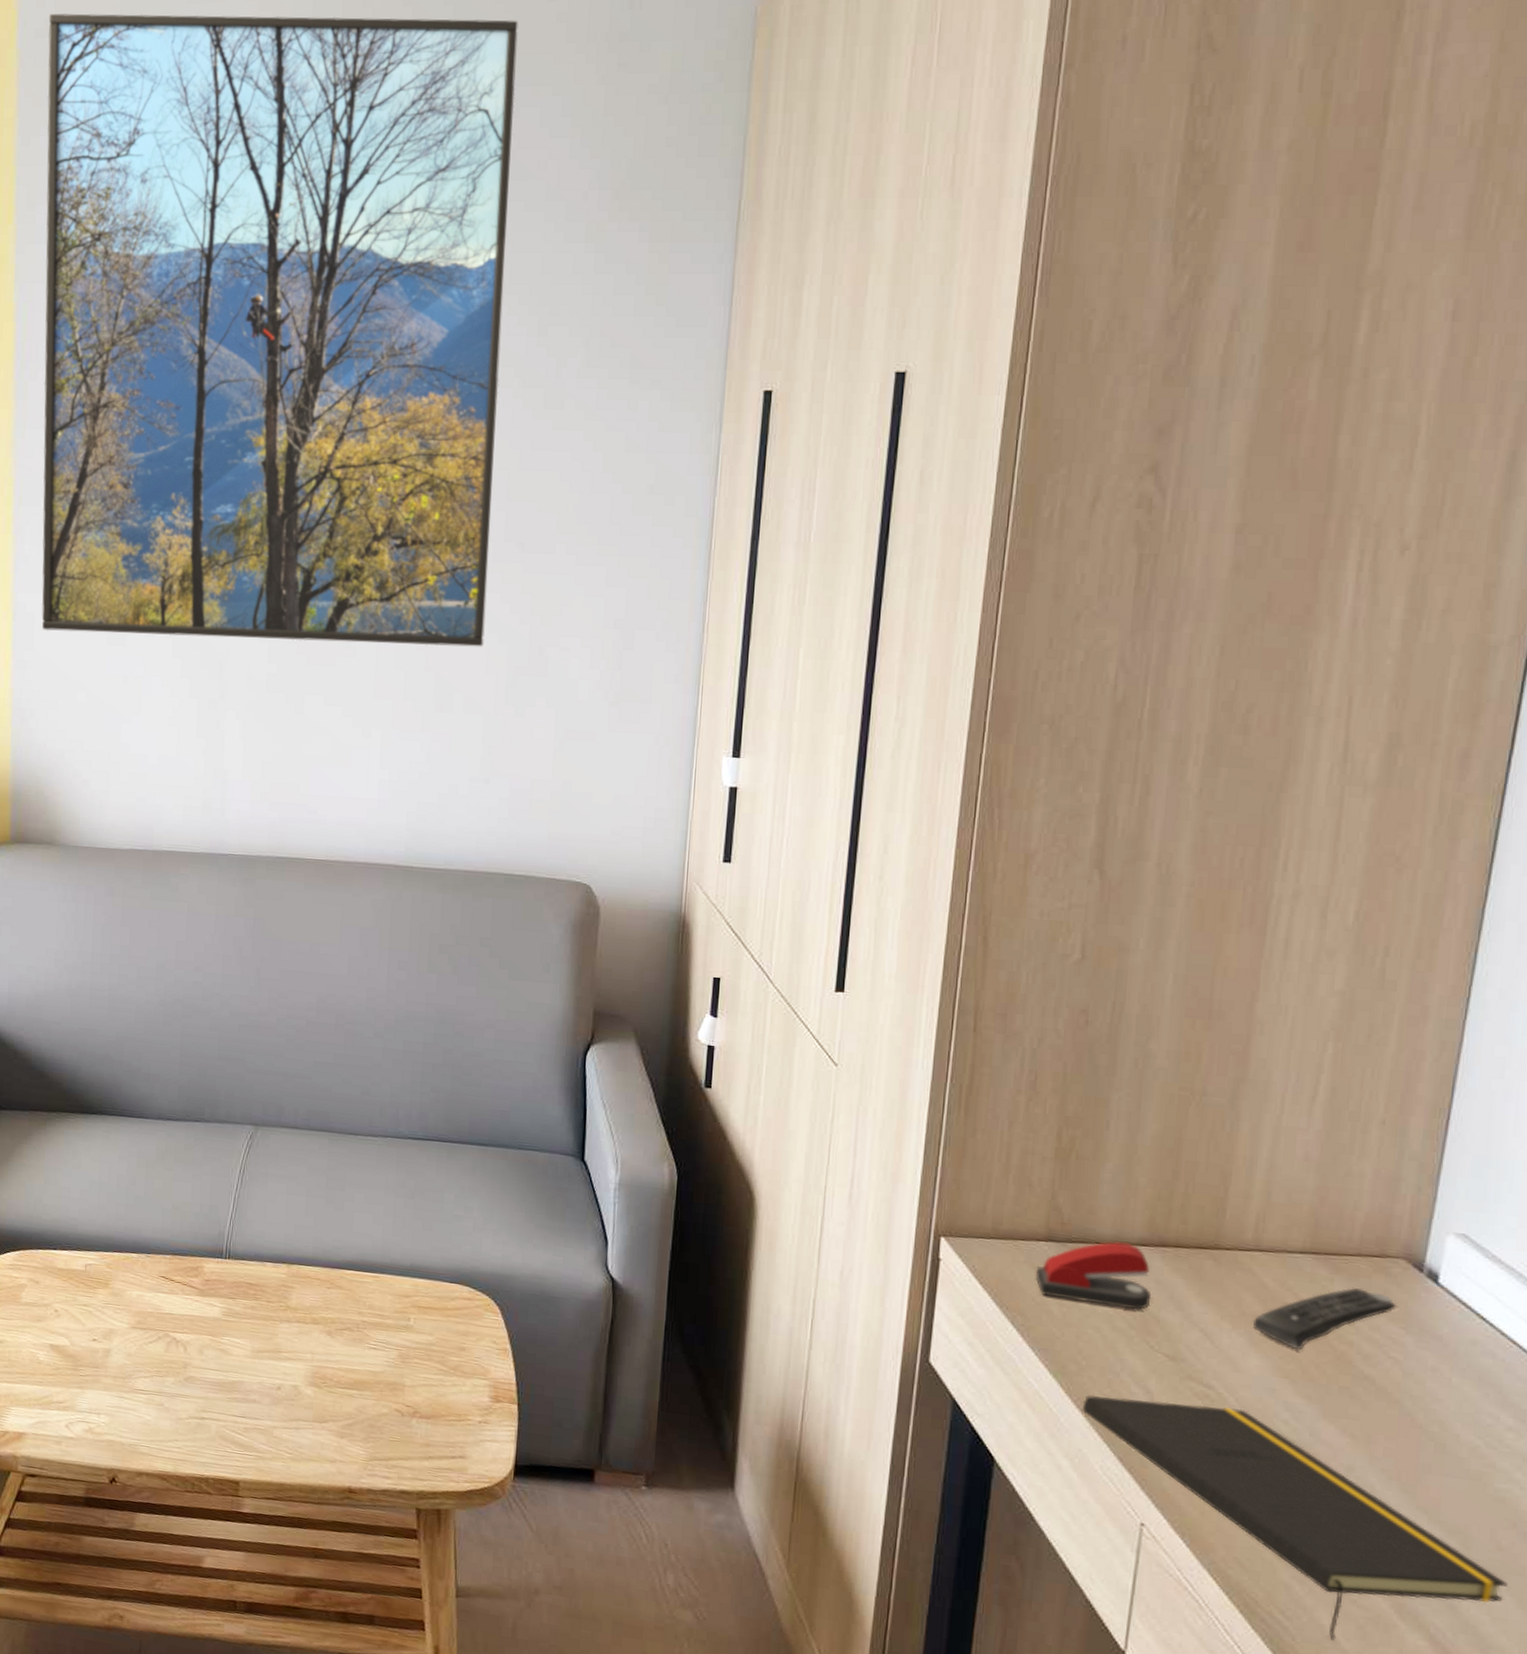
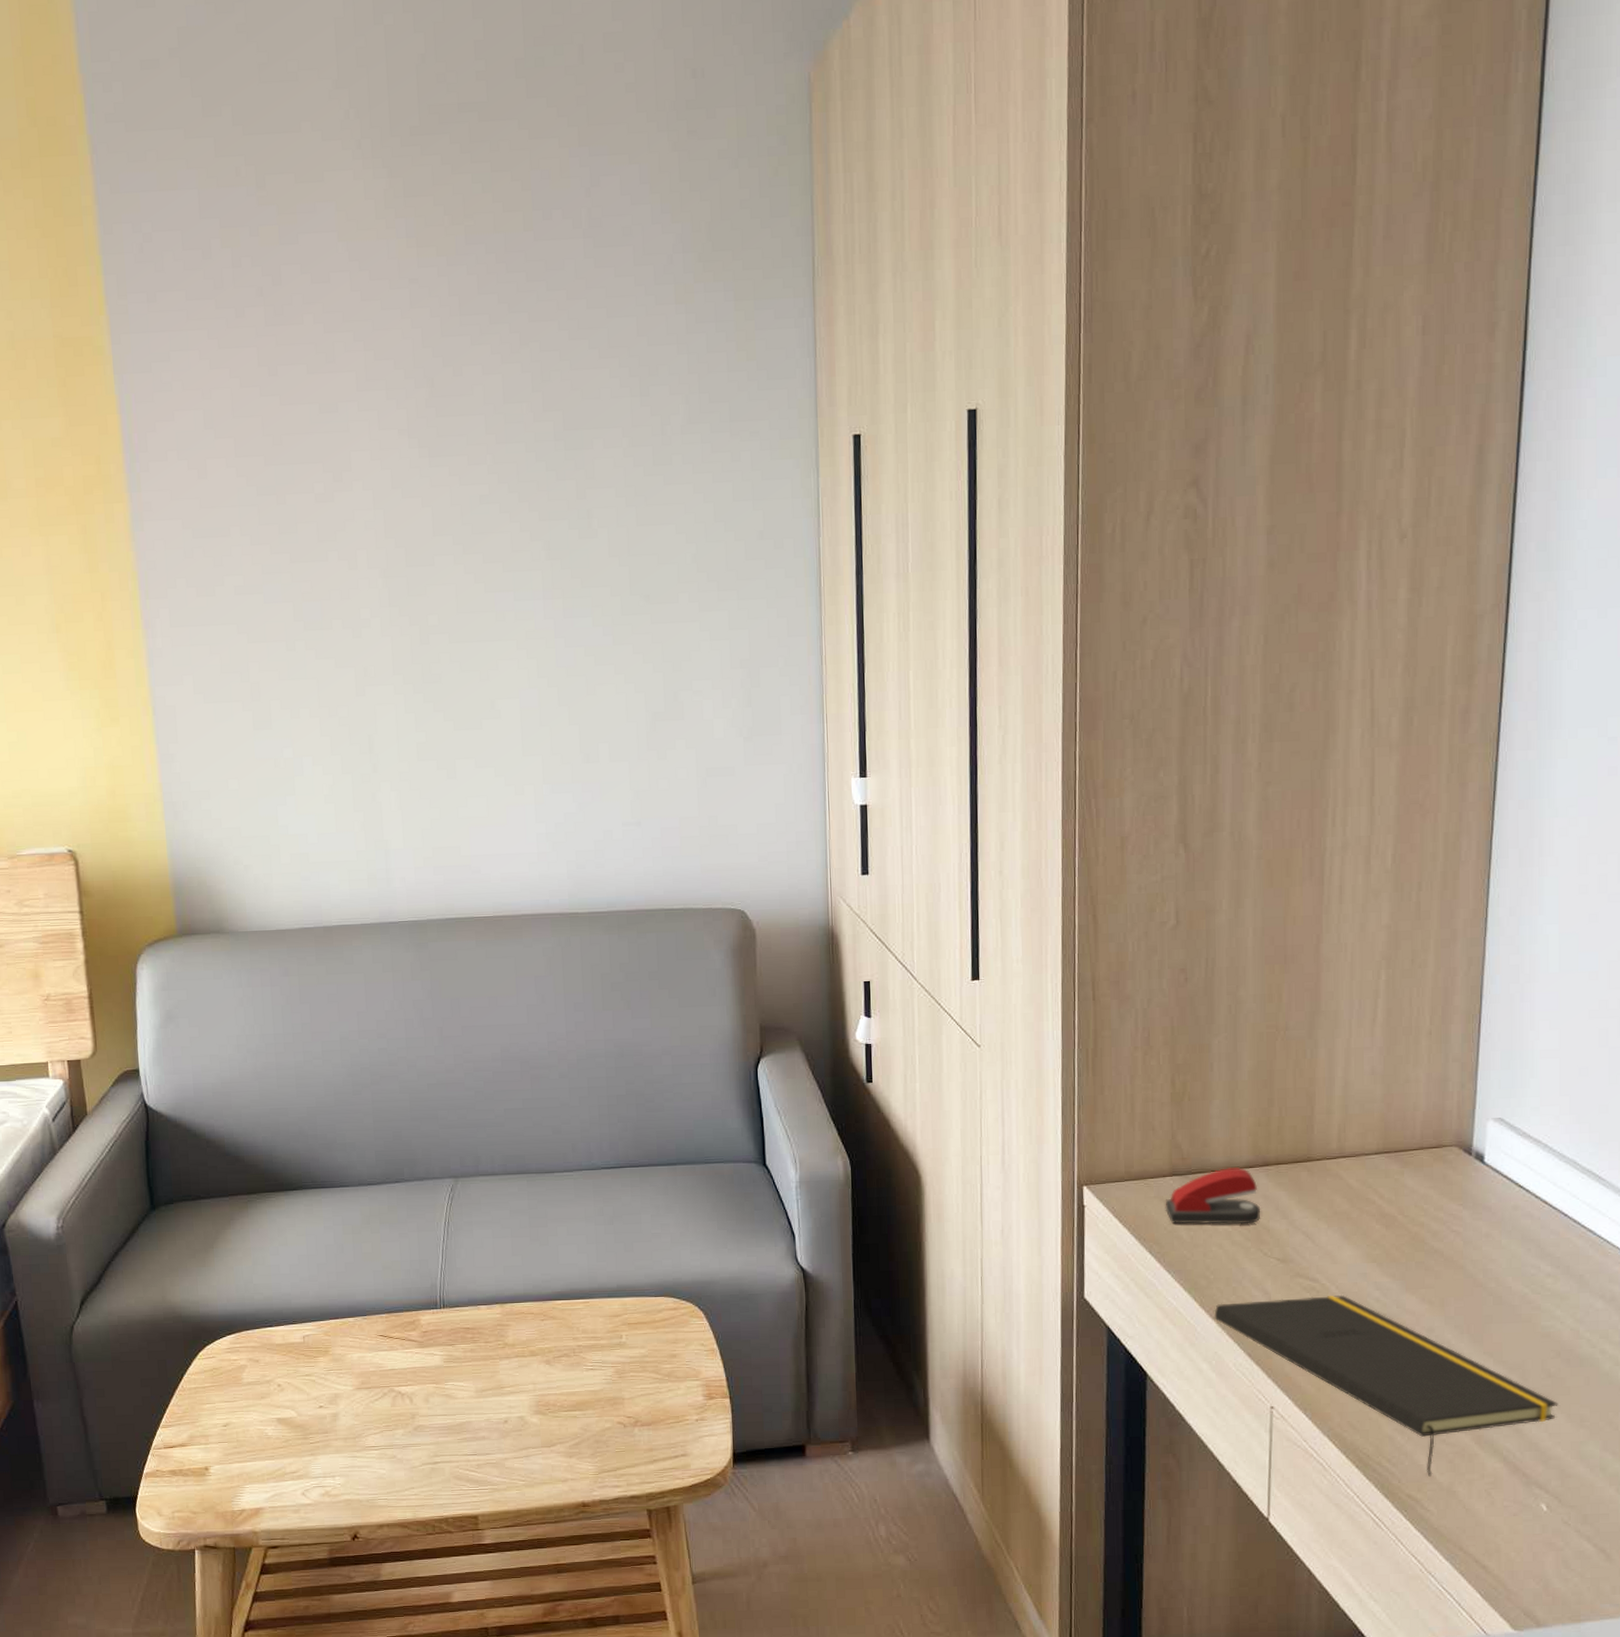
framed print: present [41,13,518,647] -> none [117,91,622,722]
remote control: present [1252,1288,1398,1350] -> none [1343,1177,1455,1237]

